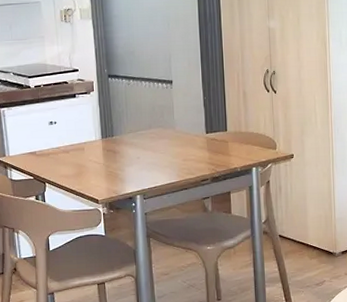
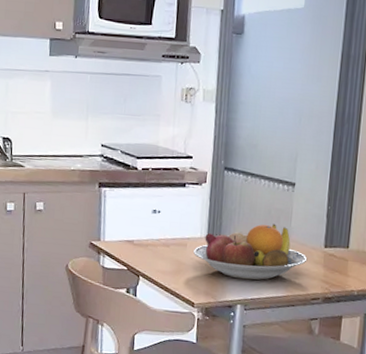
fruit bowl: none [90,119,193,173] -> present [192,223,308,281]

